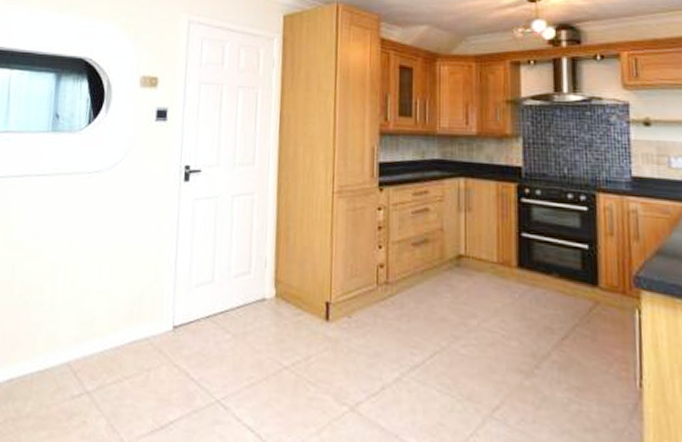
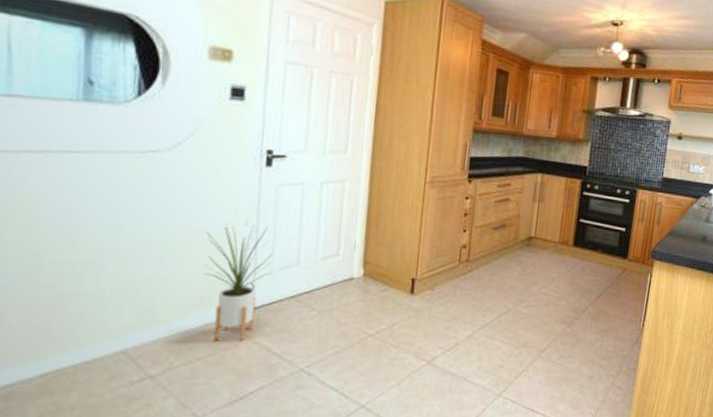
house plant: none [133,235,190,362] -> present [204,220,273,341]

